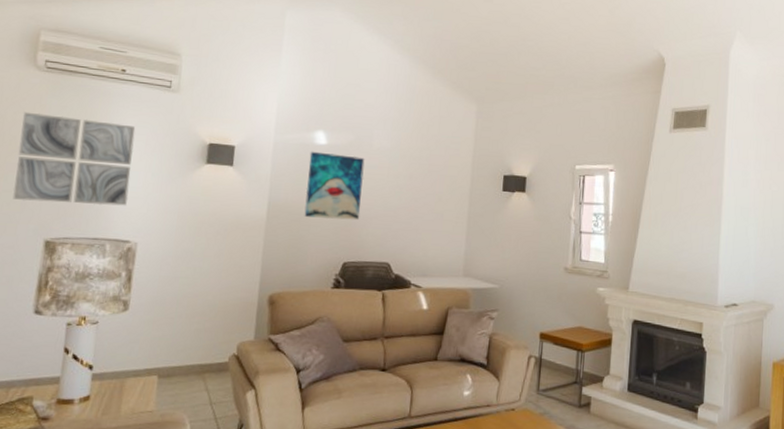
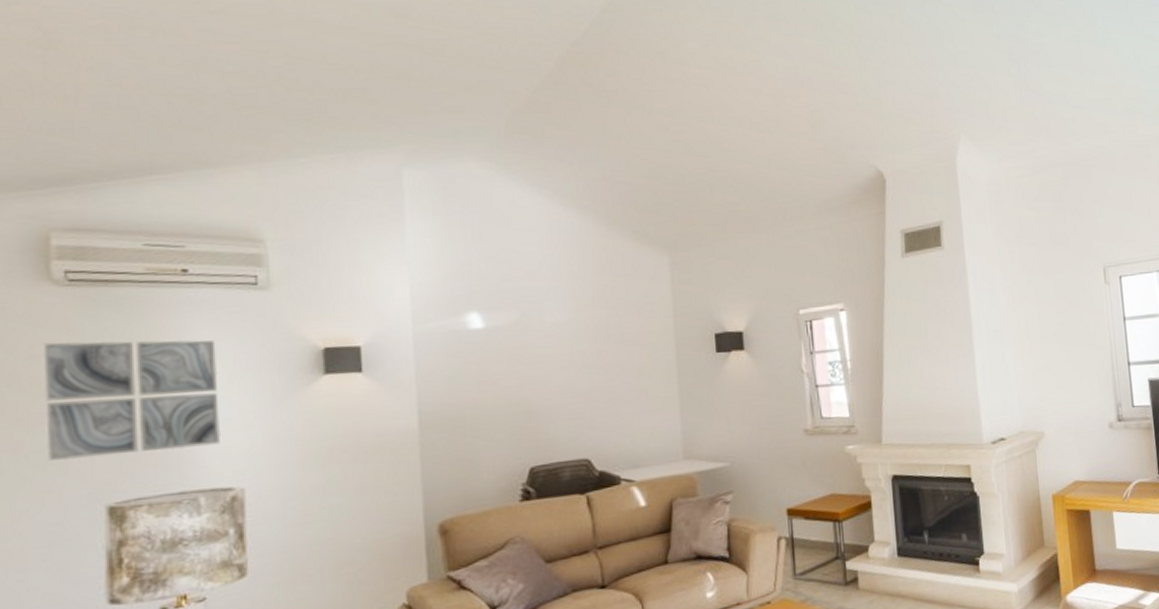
wall art: present [304,151,365,221] -> none [464,337,543,420]

